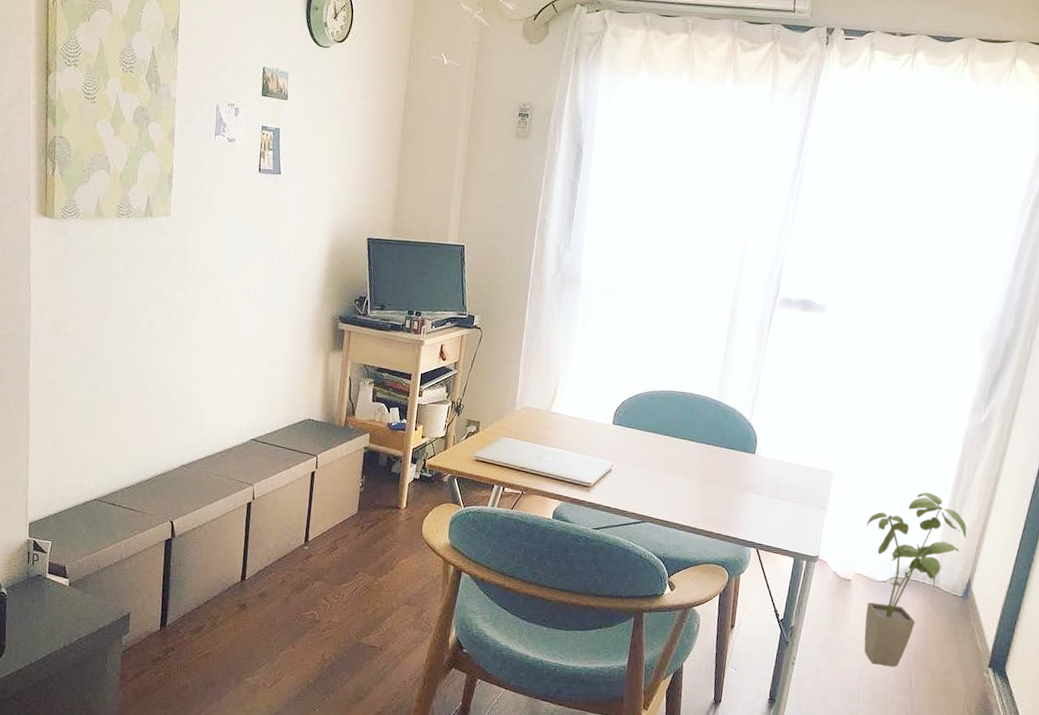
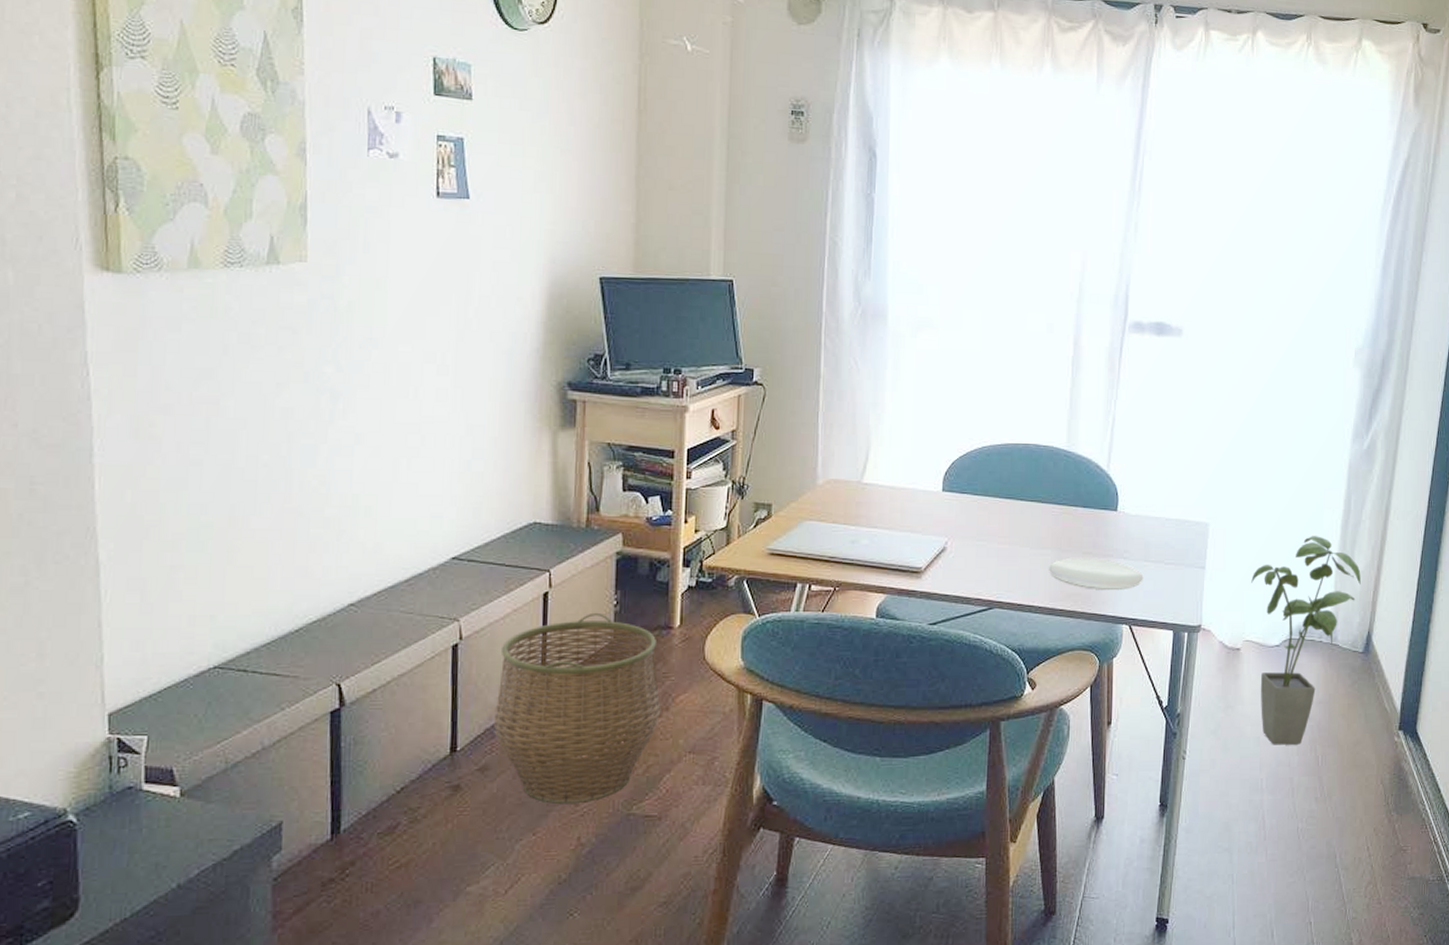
basket: none [271,490,388,630] -> present [493,612,661,804]
plate: none [693,488,773,520] -> present [1048,557,1144,591]

